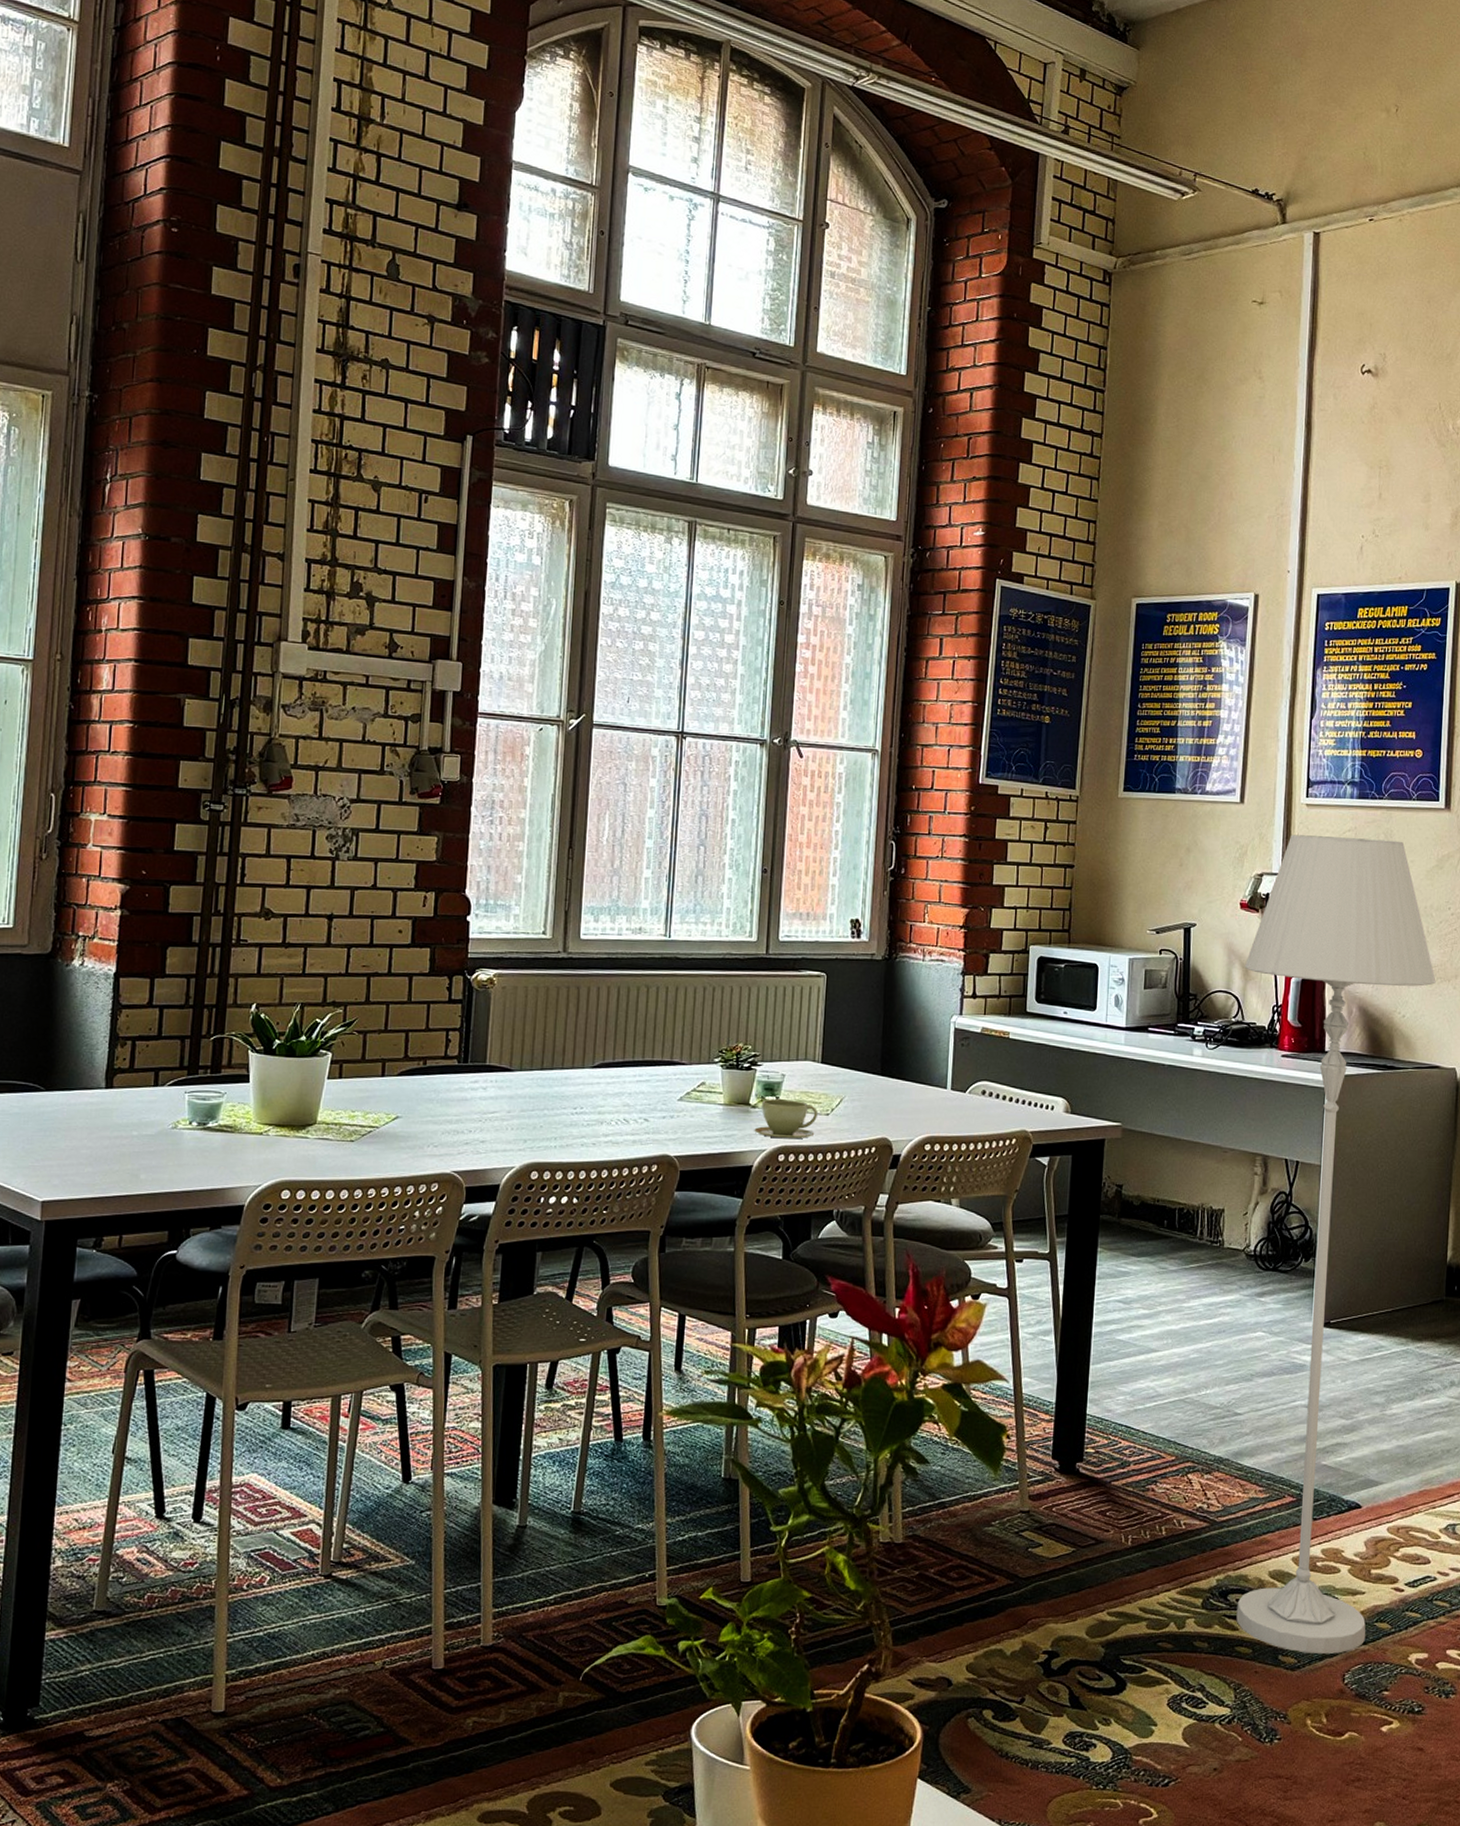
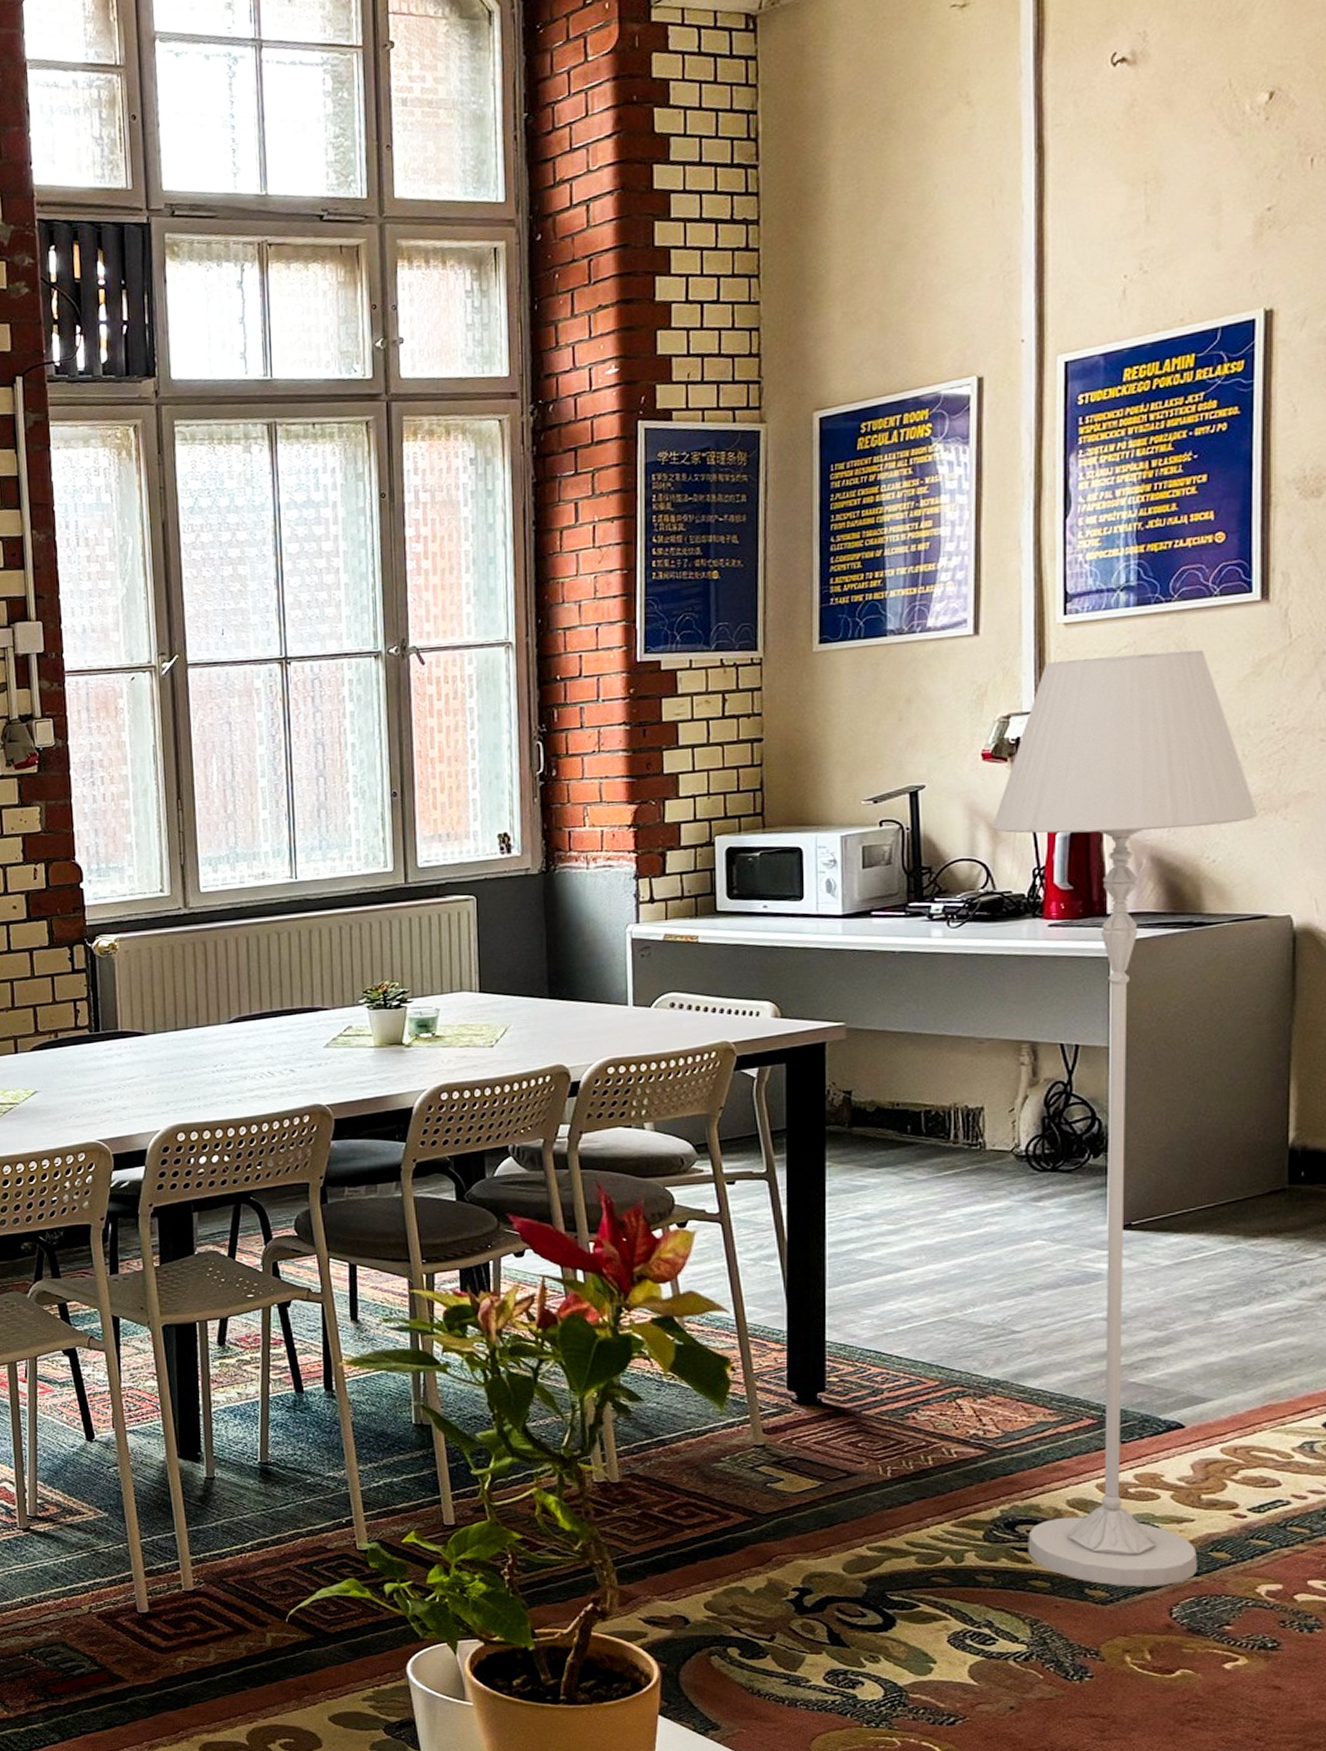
teacup: present [754,1099,817,1139] -> none [411,1034,480,1077]

